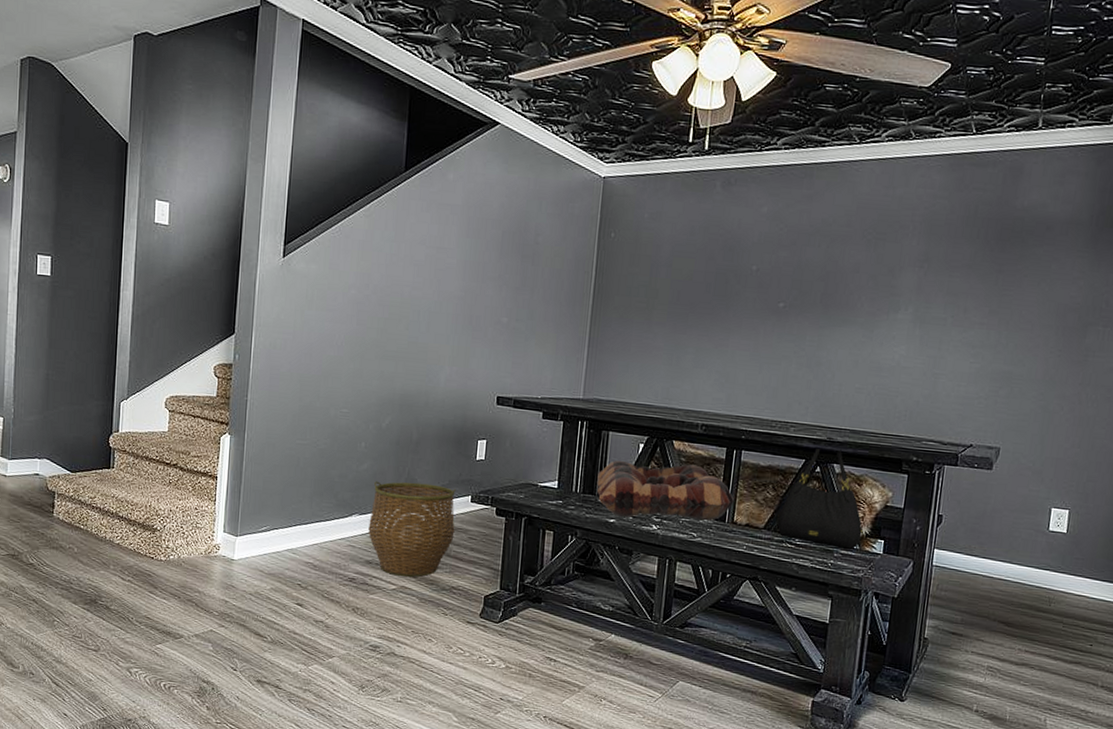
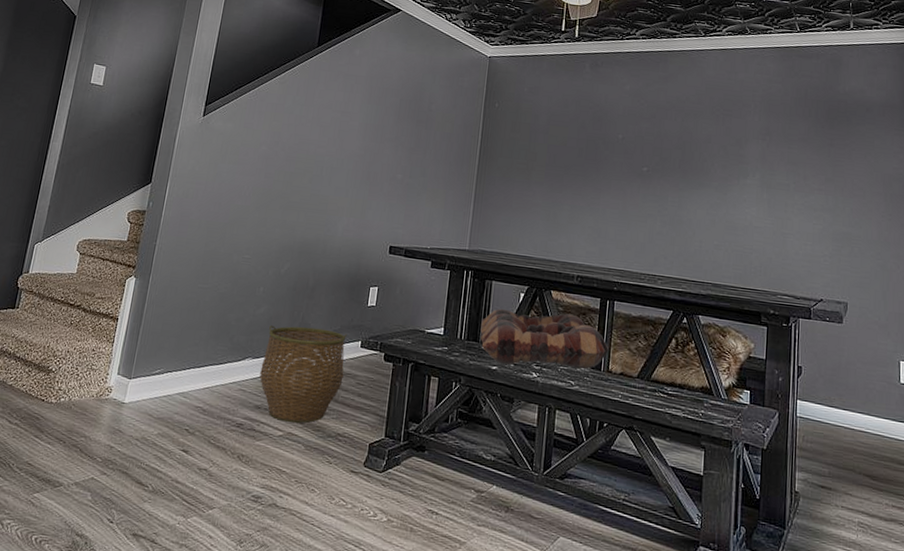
handbag: present [776,436,864,549] -> none [648,289,730,399]

